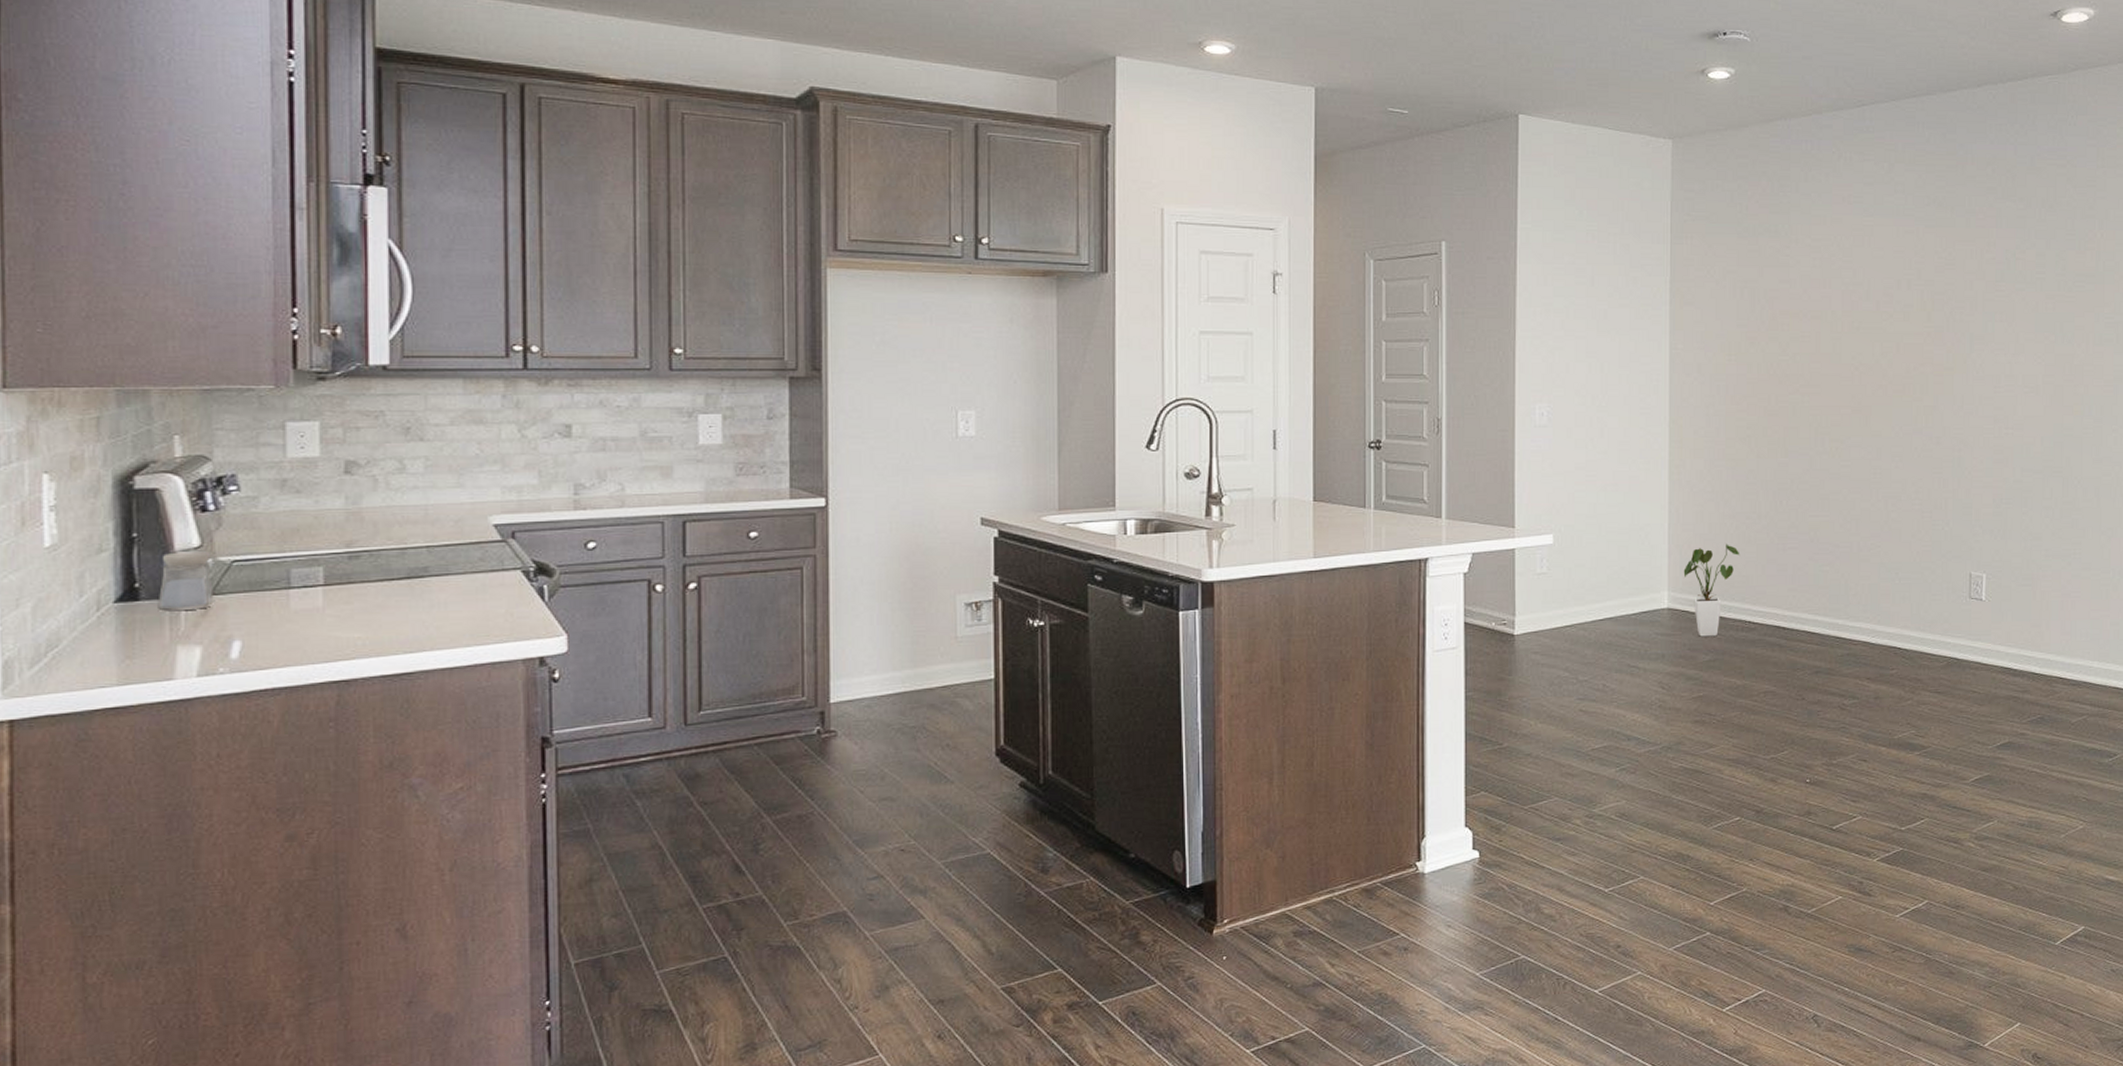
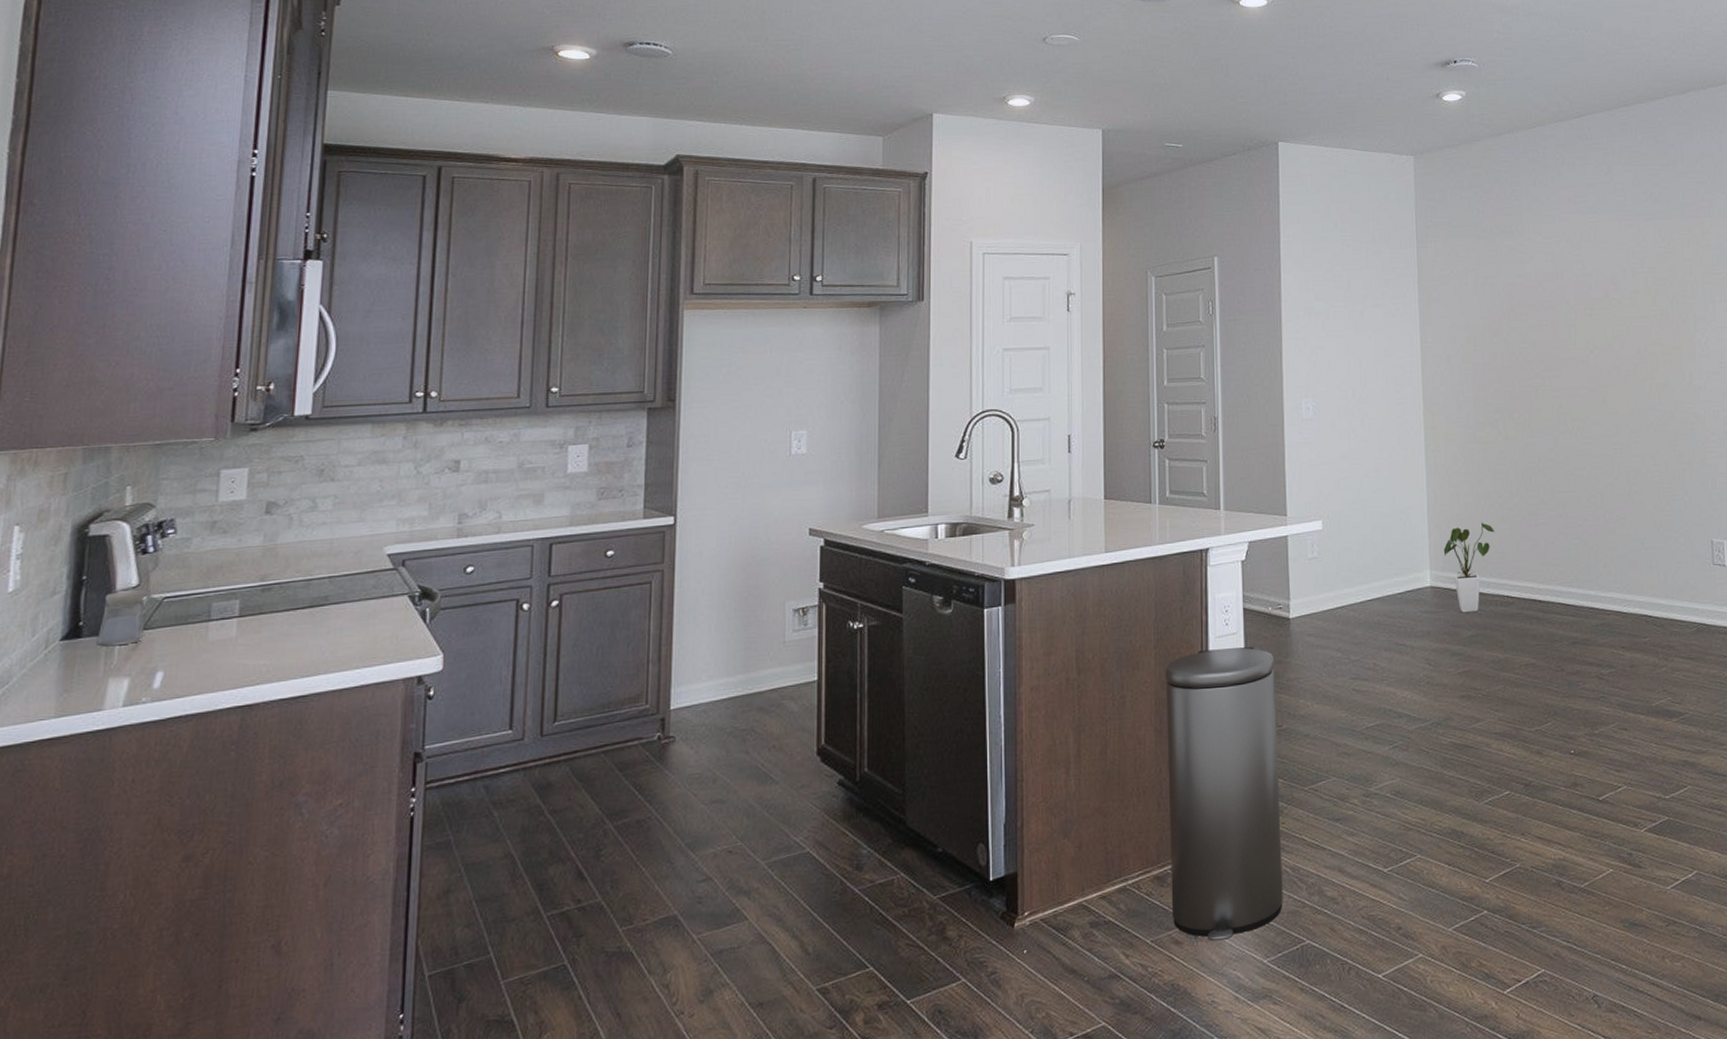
pedal bin: none [1377,663,1498,954] -> present [1165,647,1283,942]

